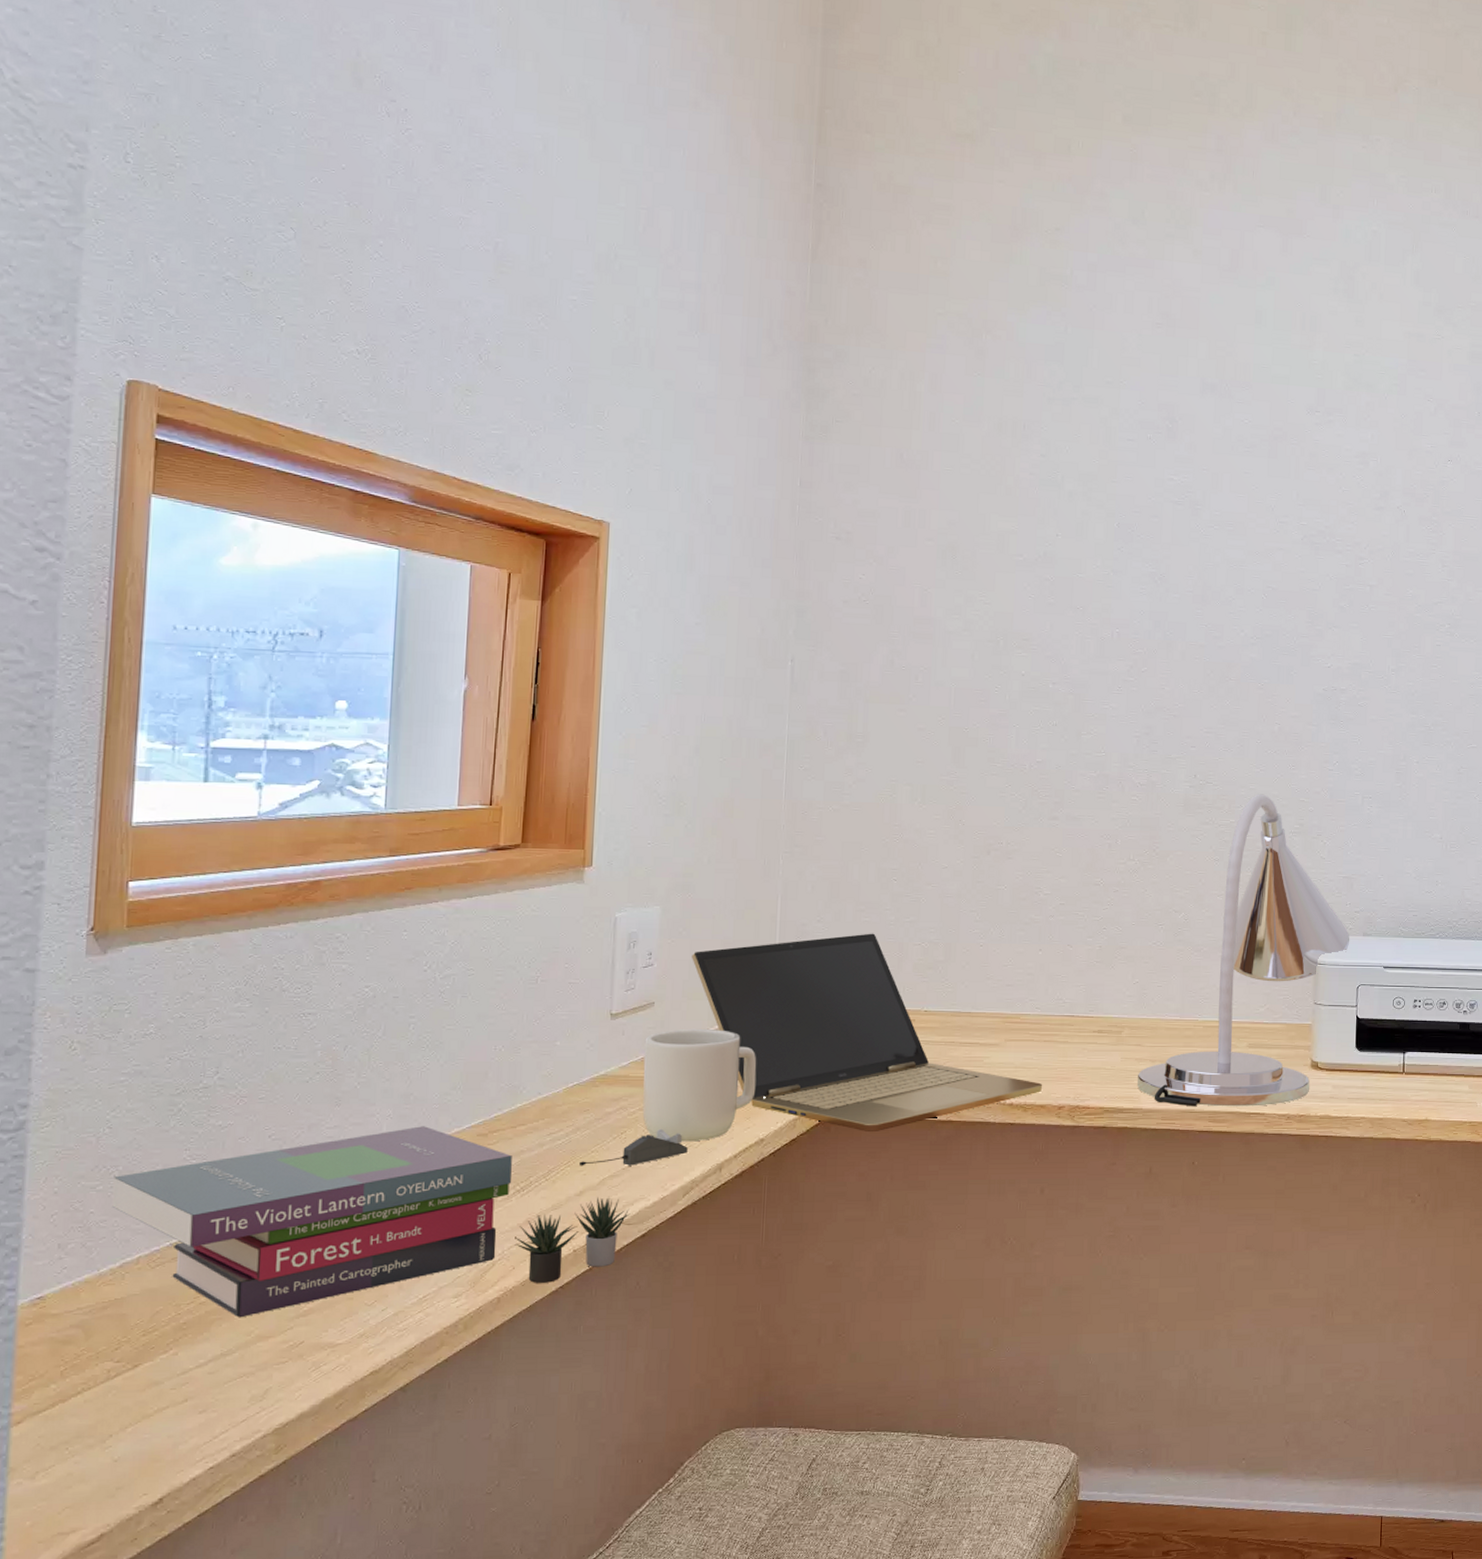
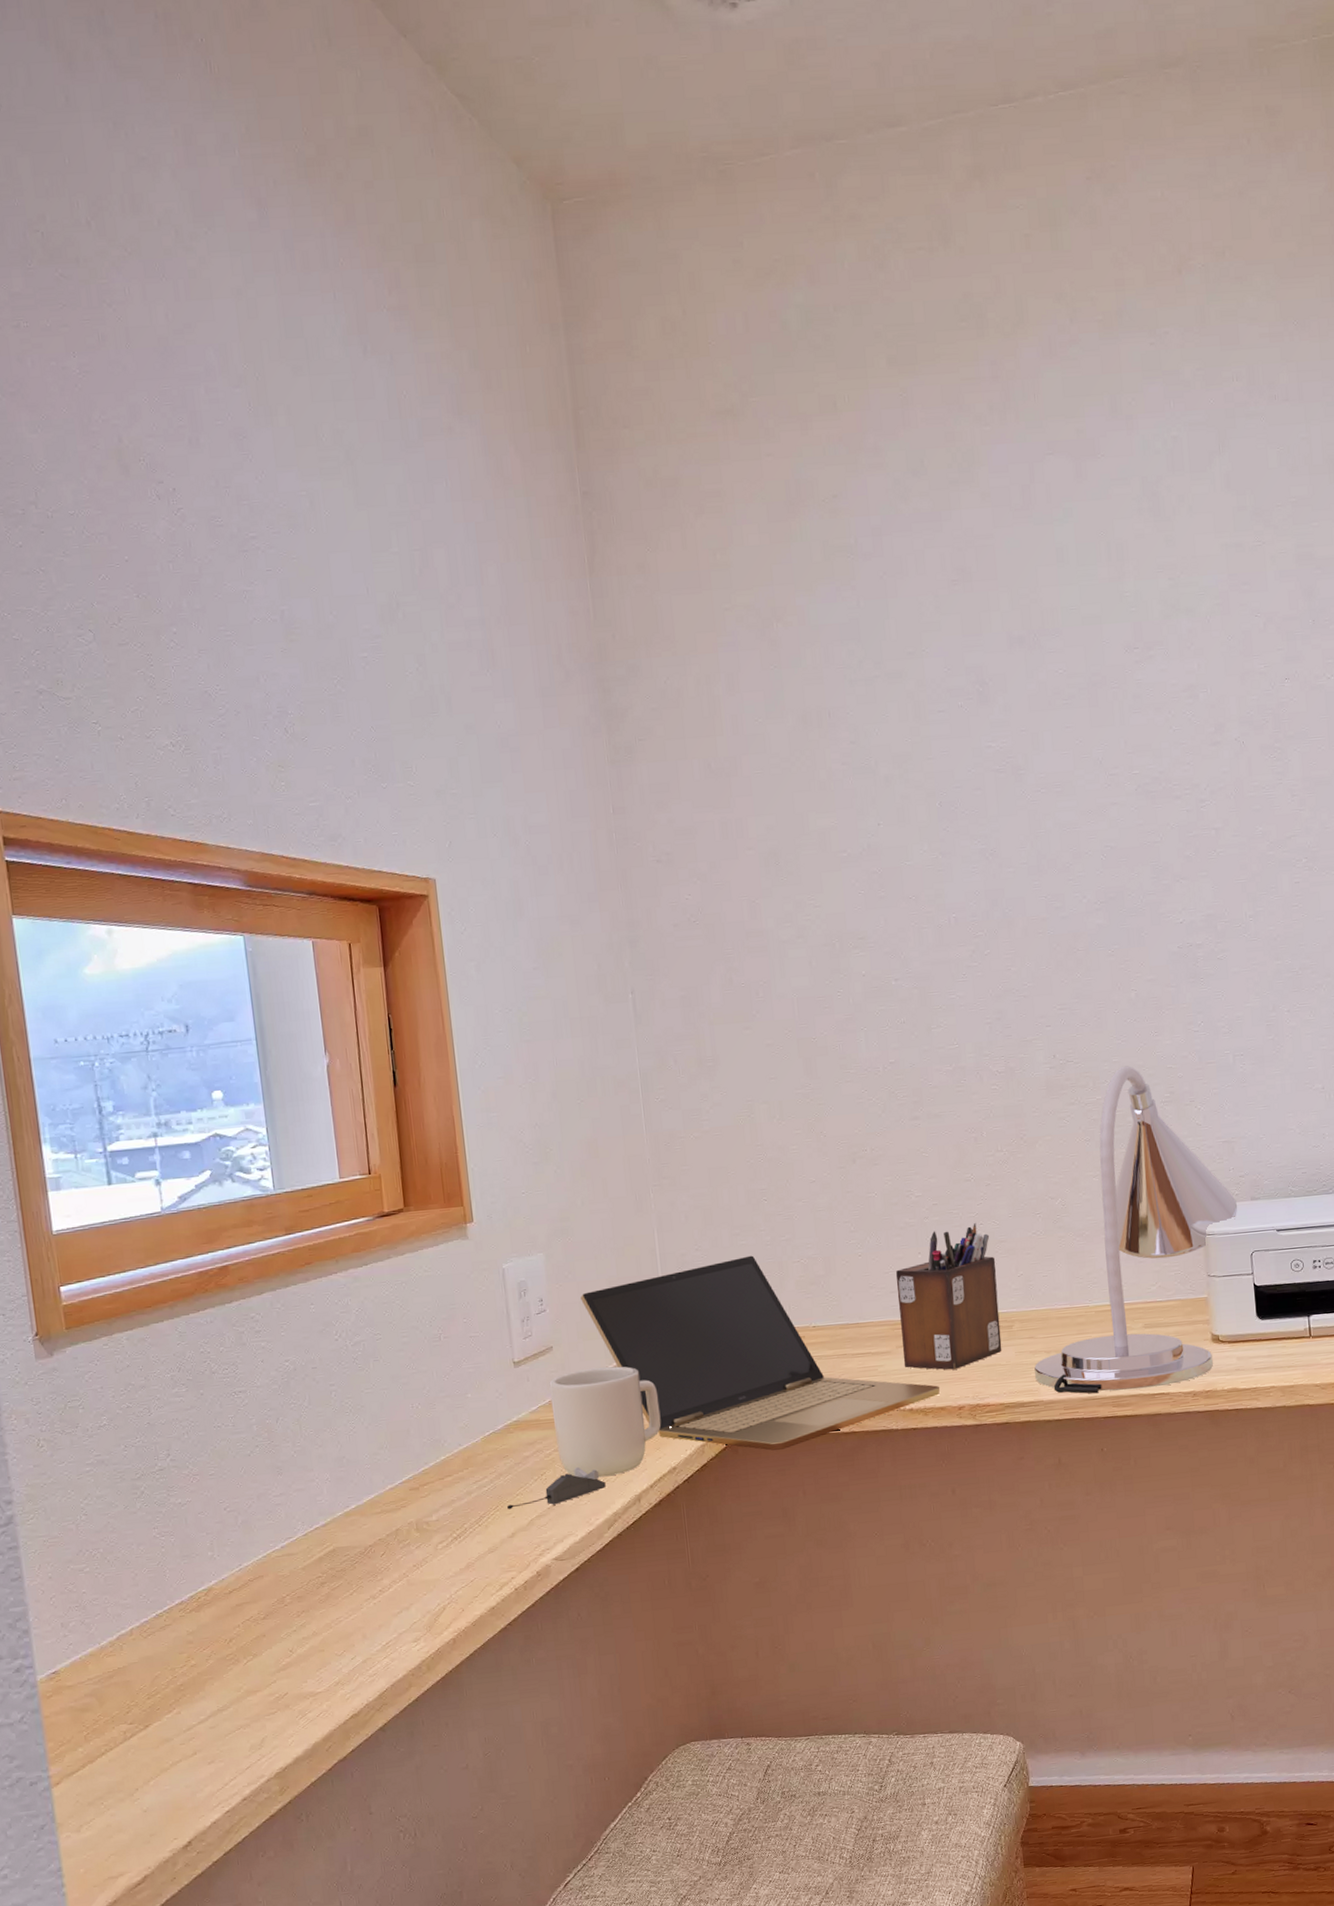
books: present [112,1126,512,1318] -> none [97,1486,447,1676]
succulent plant: present [514,1197,631,1283] -> none [459,1536,562,1623]
desk organizer: none [1010,927,1114,1069] -> present [895,1223,1002,1370]

